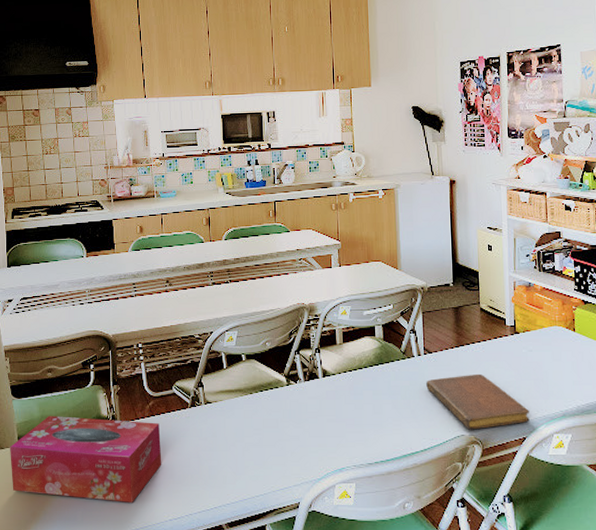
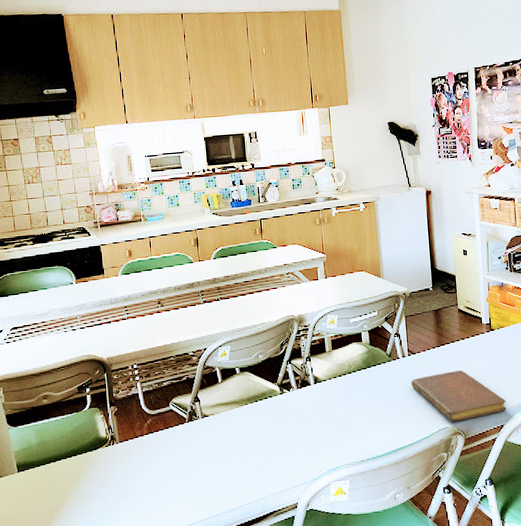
tissue box: present [10,416,162,503] -> none [9,439,163,518]

